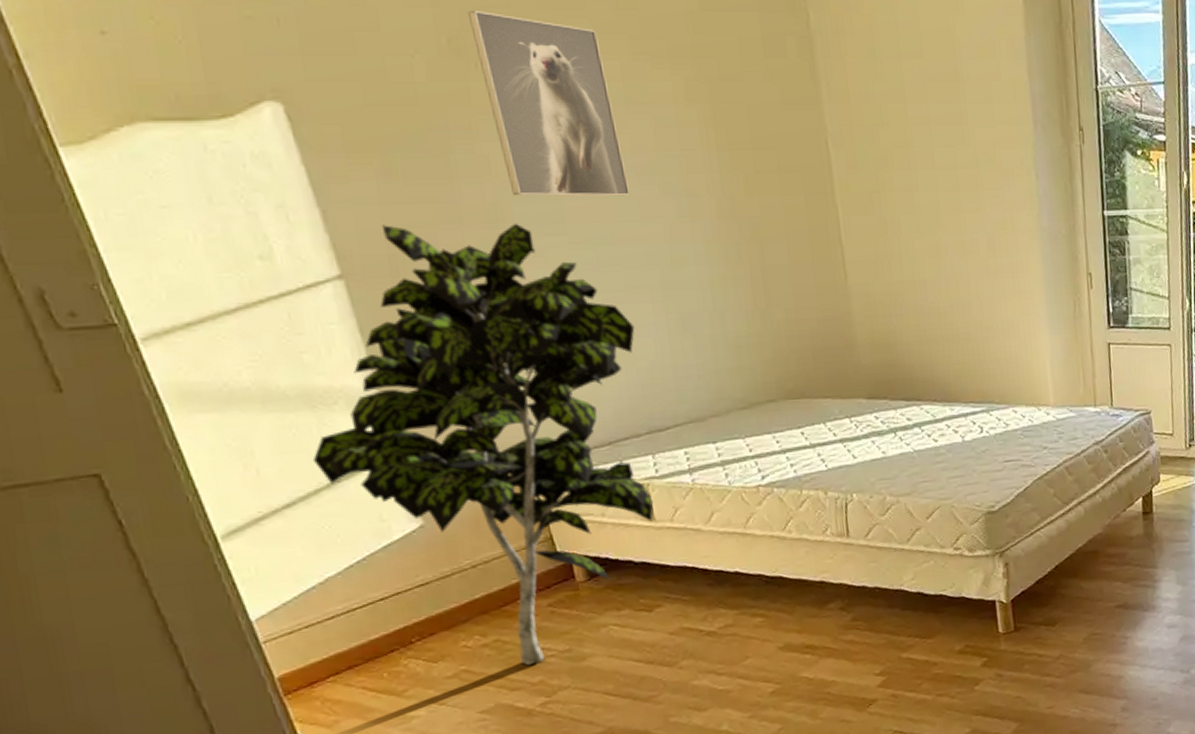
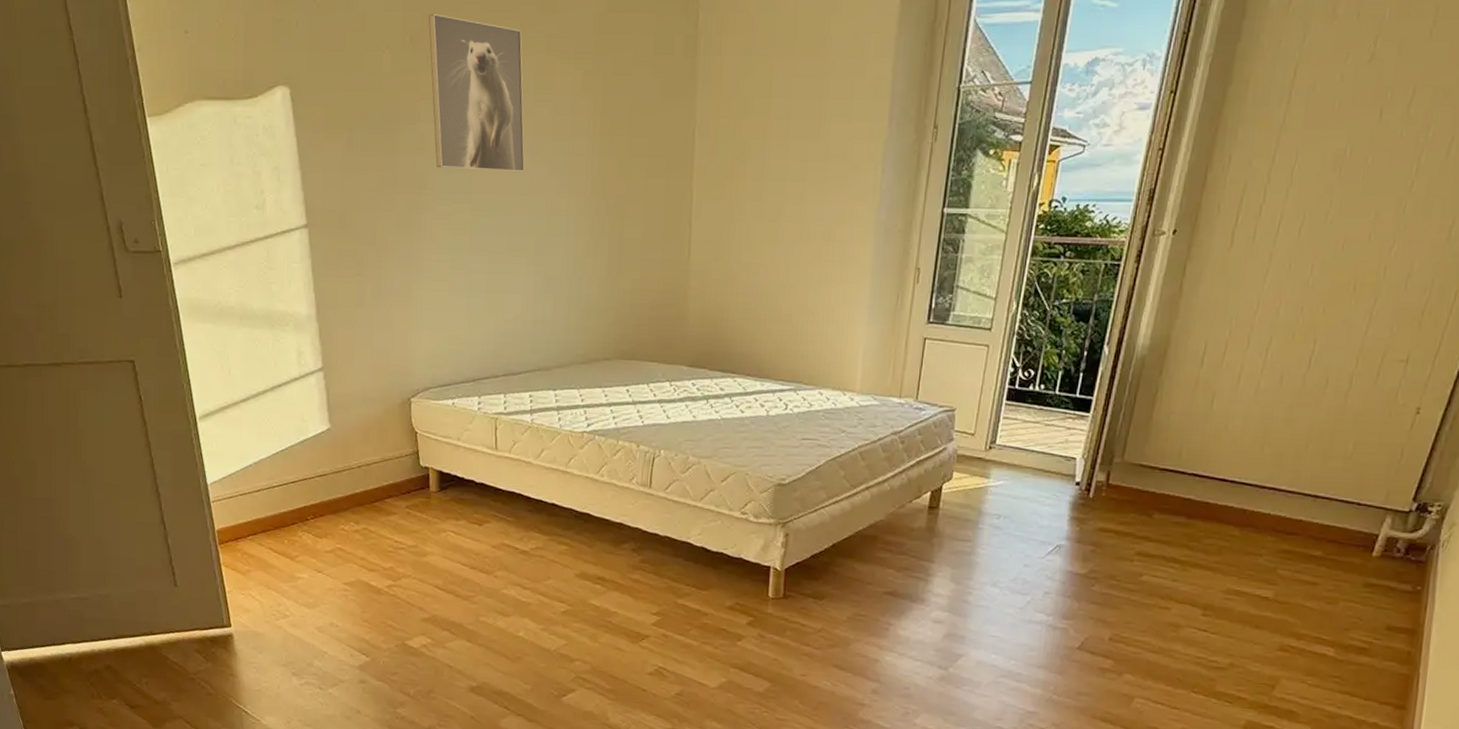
indoor plant: present [312,223,654,666] -> none [265,187,509,553]

